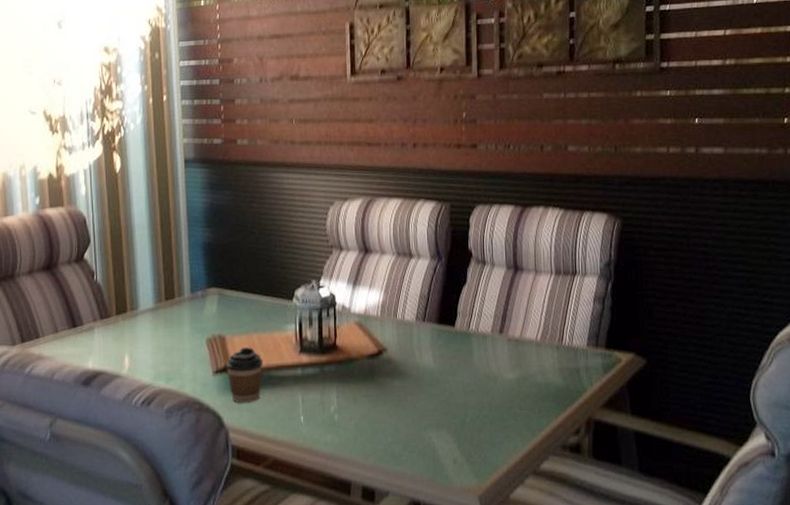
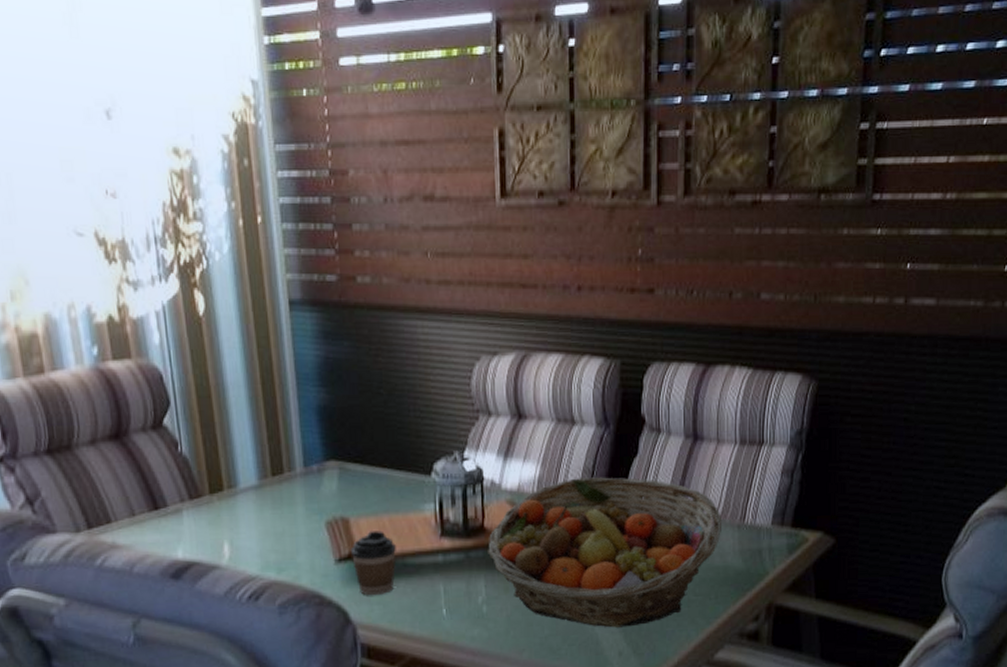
fruit basket: none [339,303,543,437] -> present [488,477,723,628]

